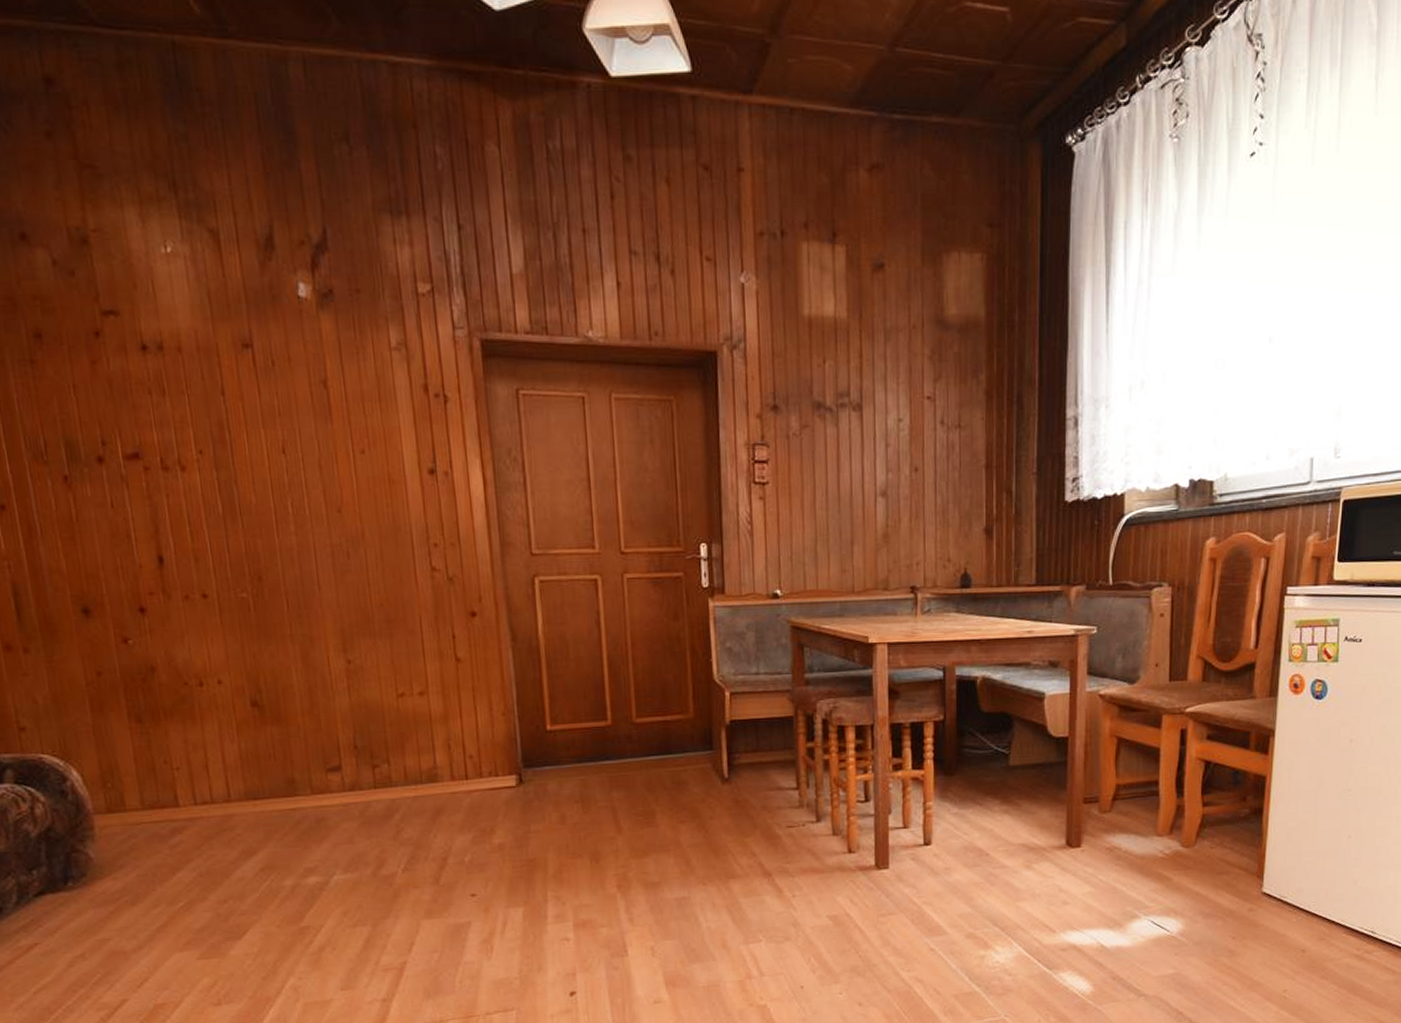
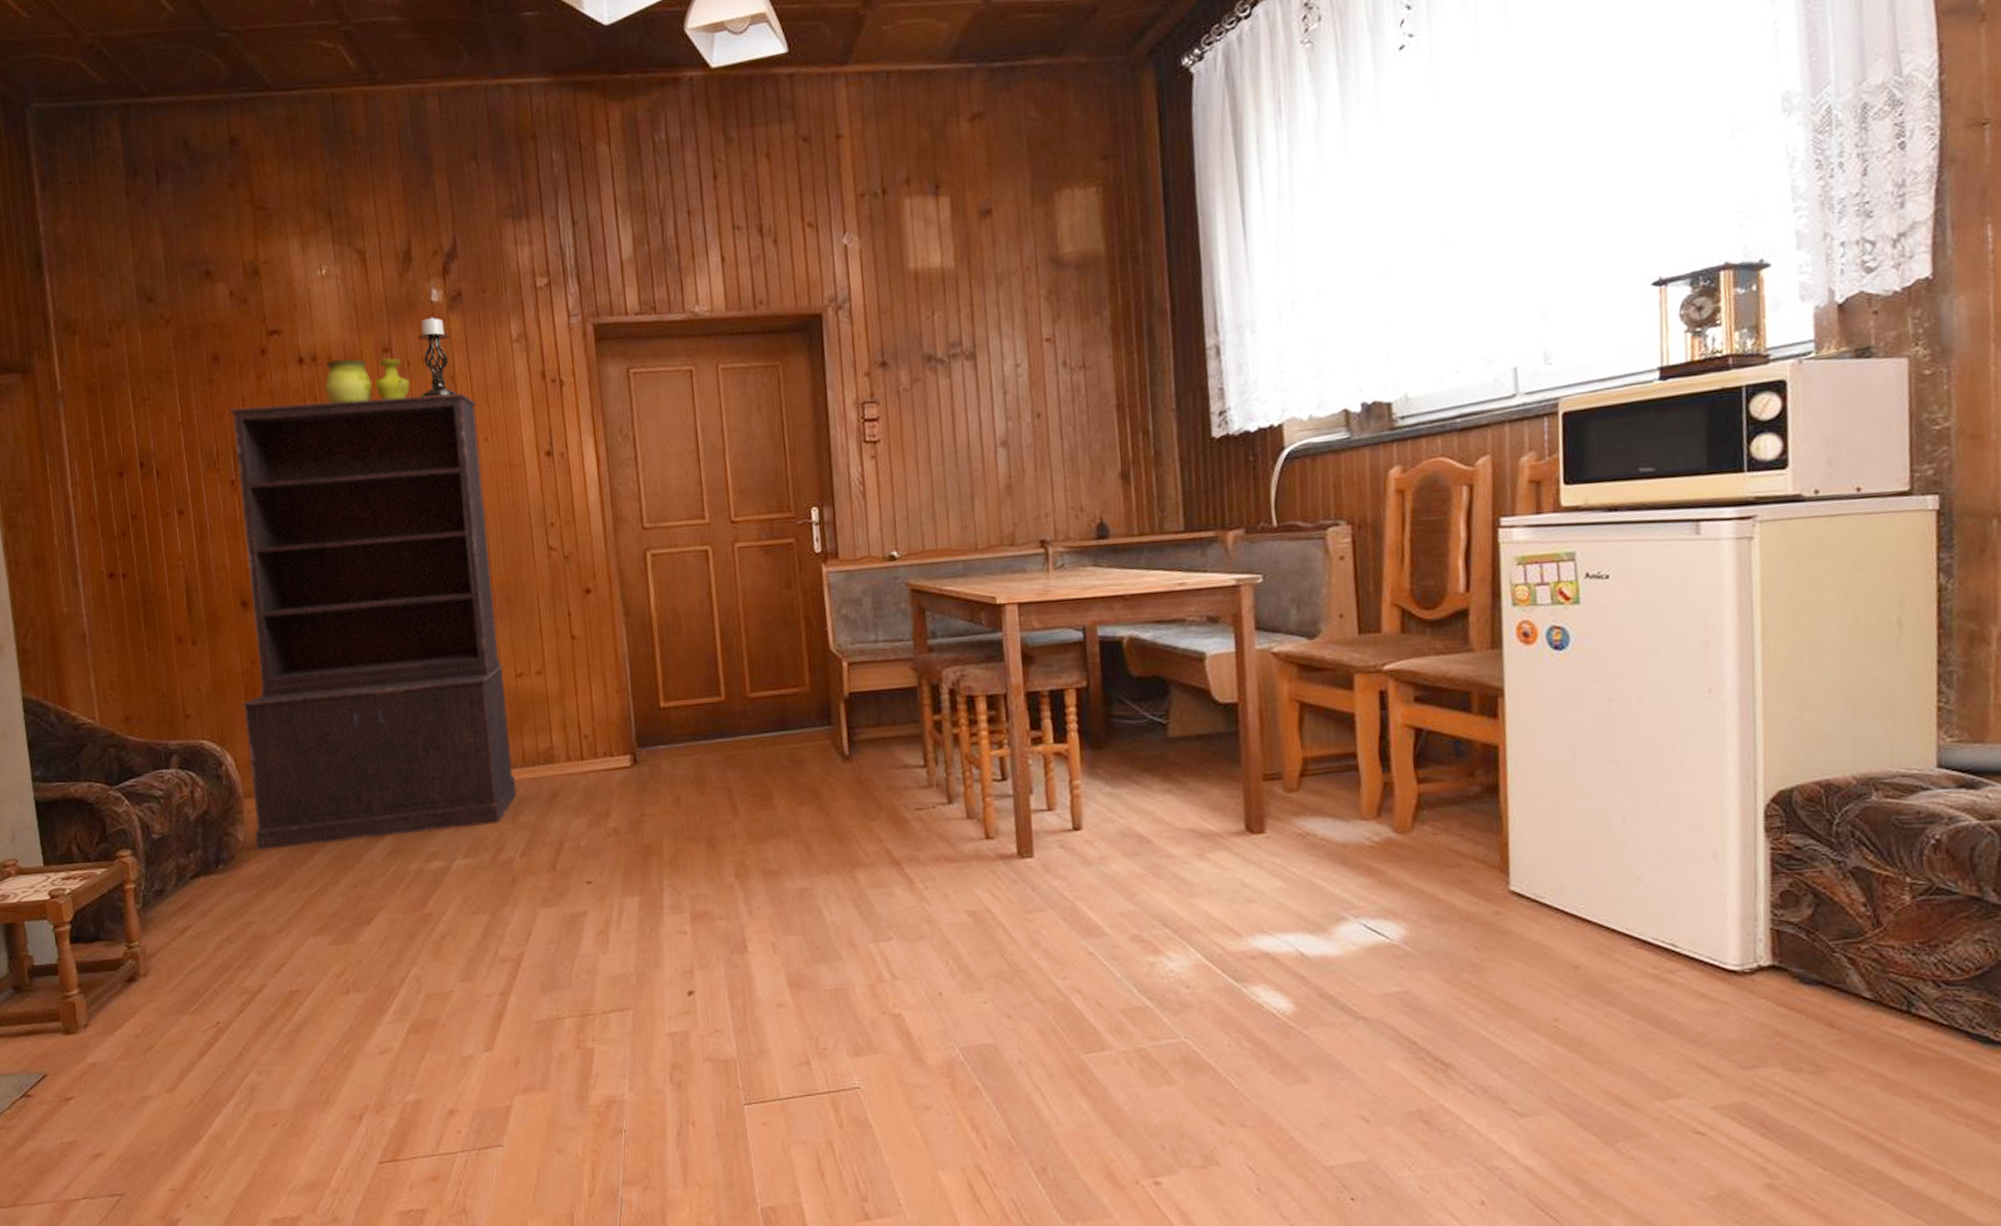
bookcase: none [58,395,398,869] -> present [230,393,516,852]
decorative vase: none [174,351,275,401] -> present [325,358,410,404]
candle holder: none [283,314,330,402] -> present [417,317,457,397]

